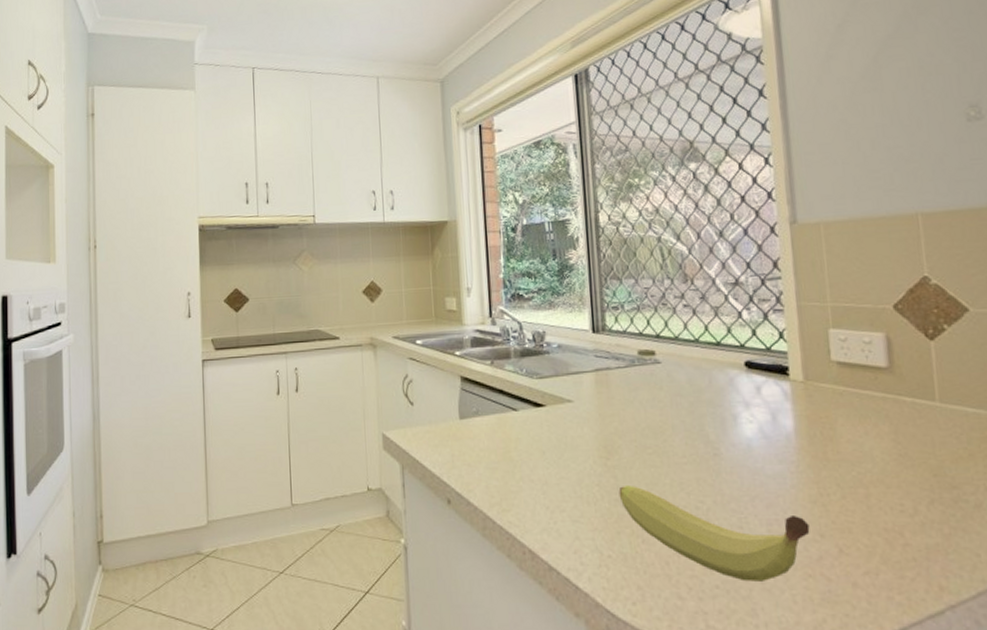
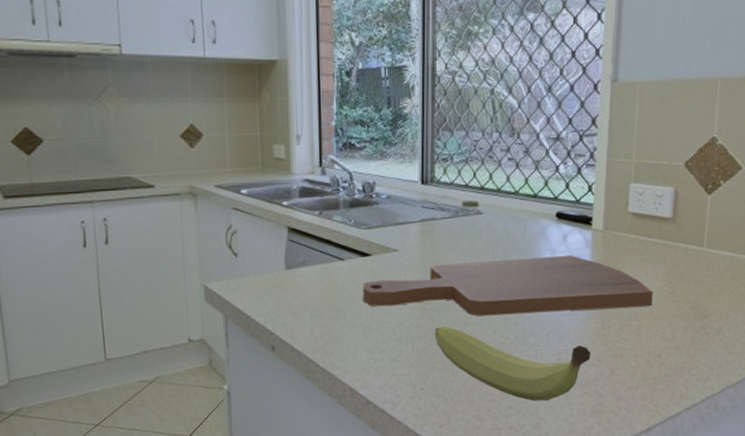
cutting board: none [537,408,881,476] -> present [362,254,653,316]

